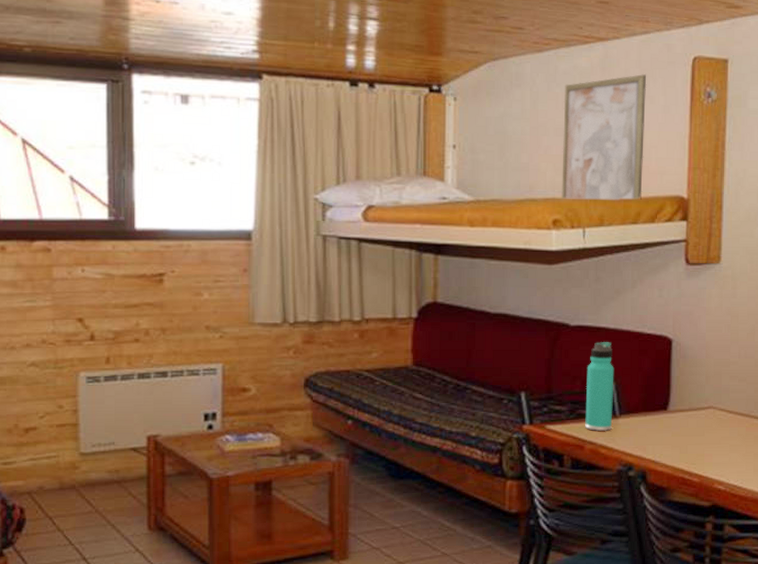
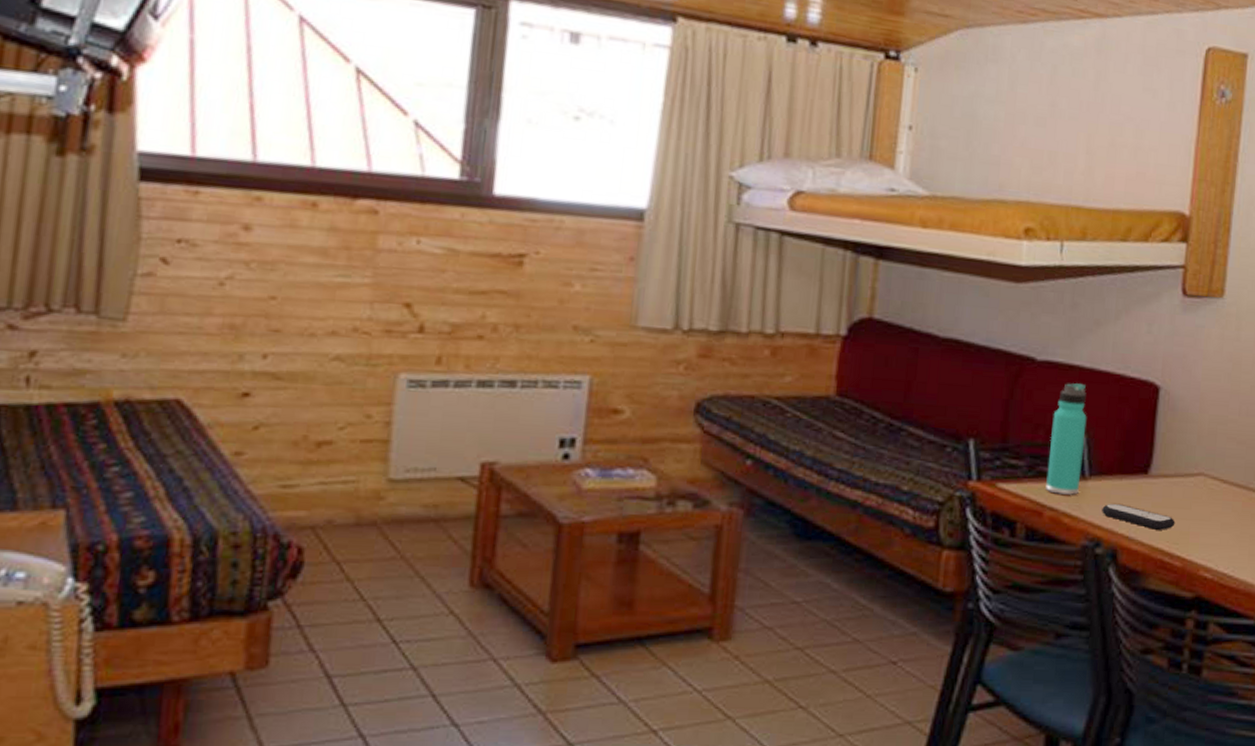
wall art: present [561,73,647,200] -> none [1037,61,1150,213]
remote control: none [632,435,692,454] -> present [1102,503,1176,530]

